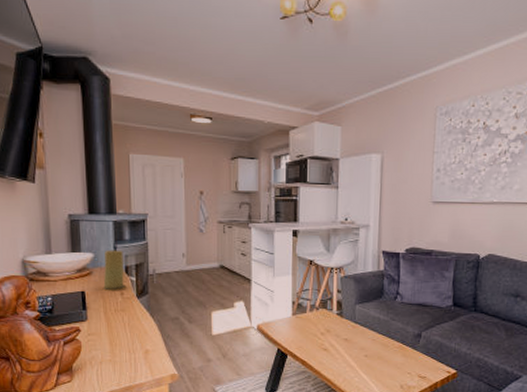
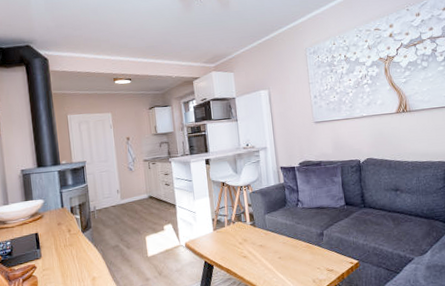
candle: present [101,250,127,291] -> none [51,194,73,230]

